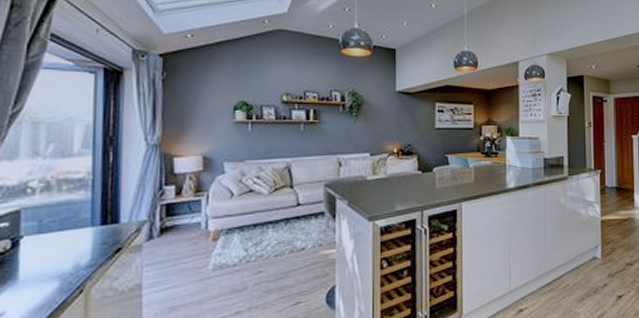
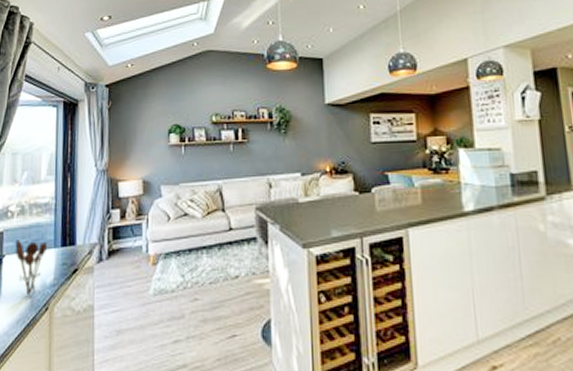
utensil holder: none [37,219,81,279] -> present [15,240,47,296]

